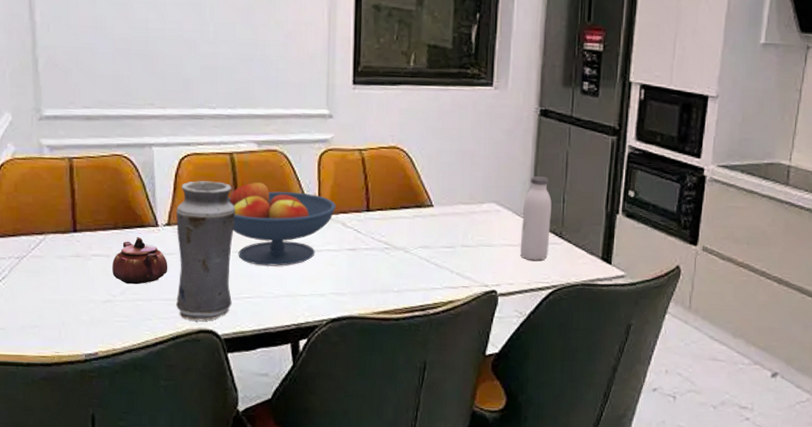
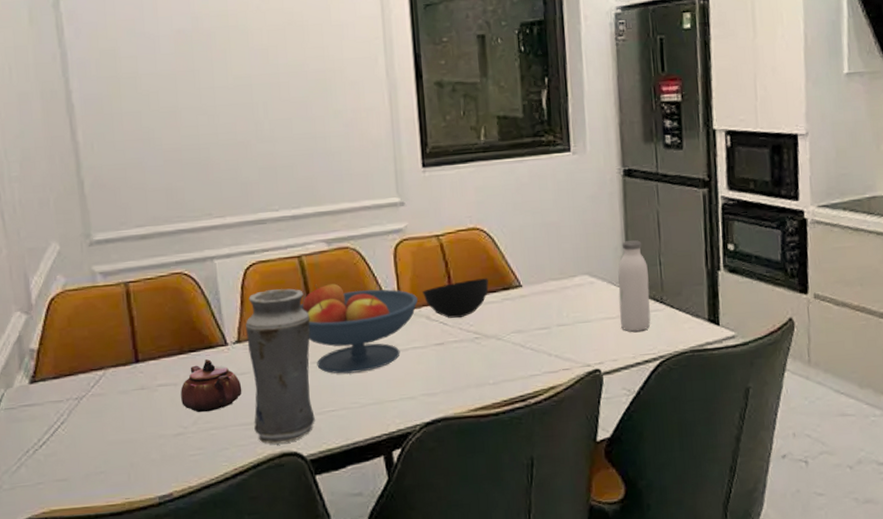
bowl: none [341,194,403,229] -> present [423,278,489,319]

